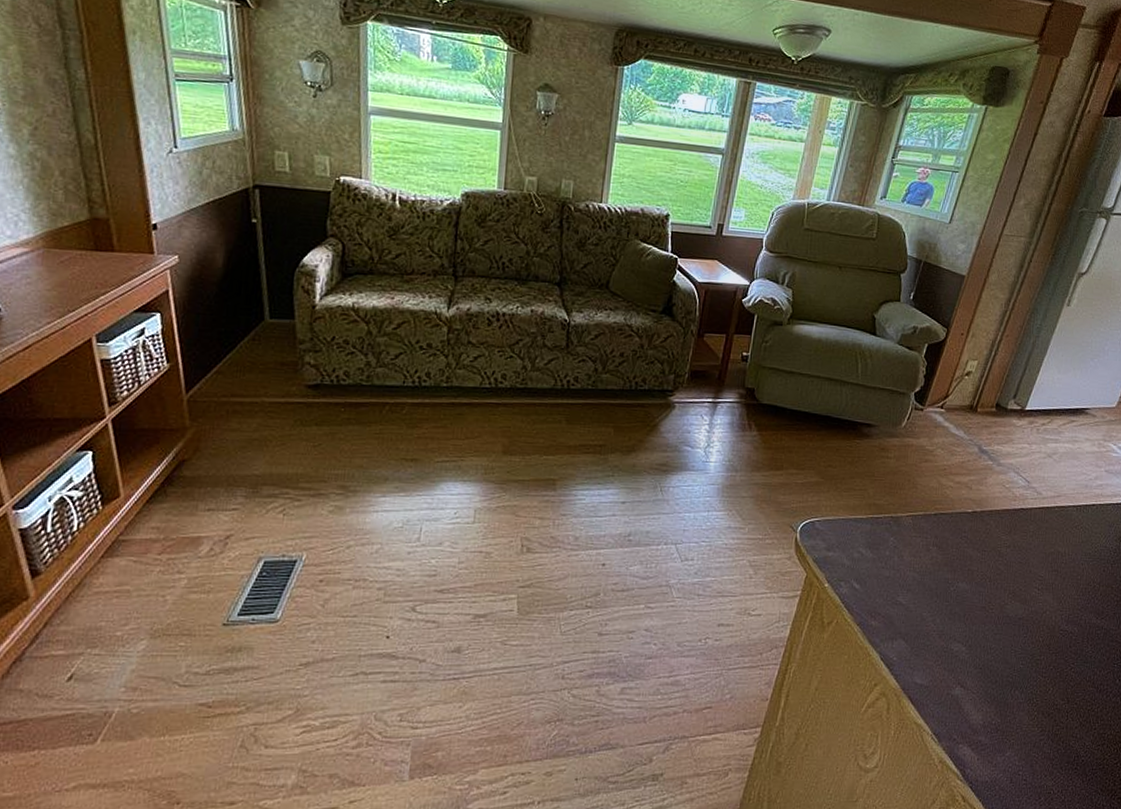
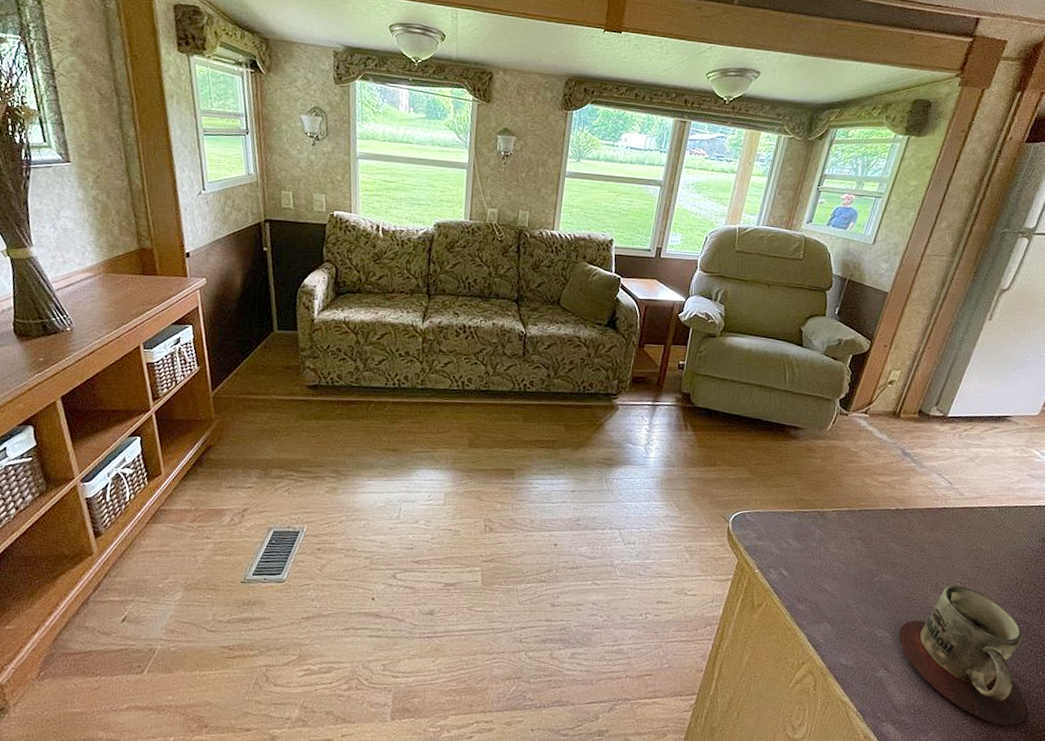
mug: none [975,591,1103,740] -> present [899,585,1026,726]

